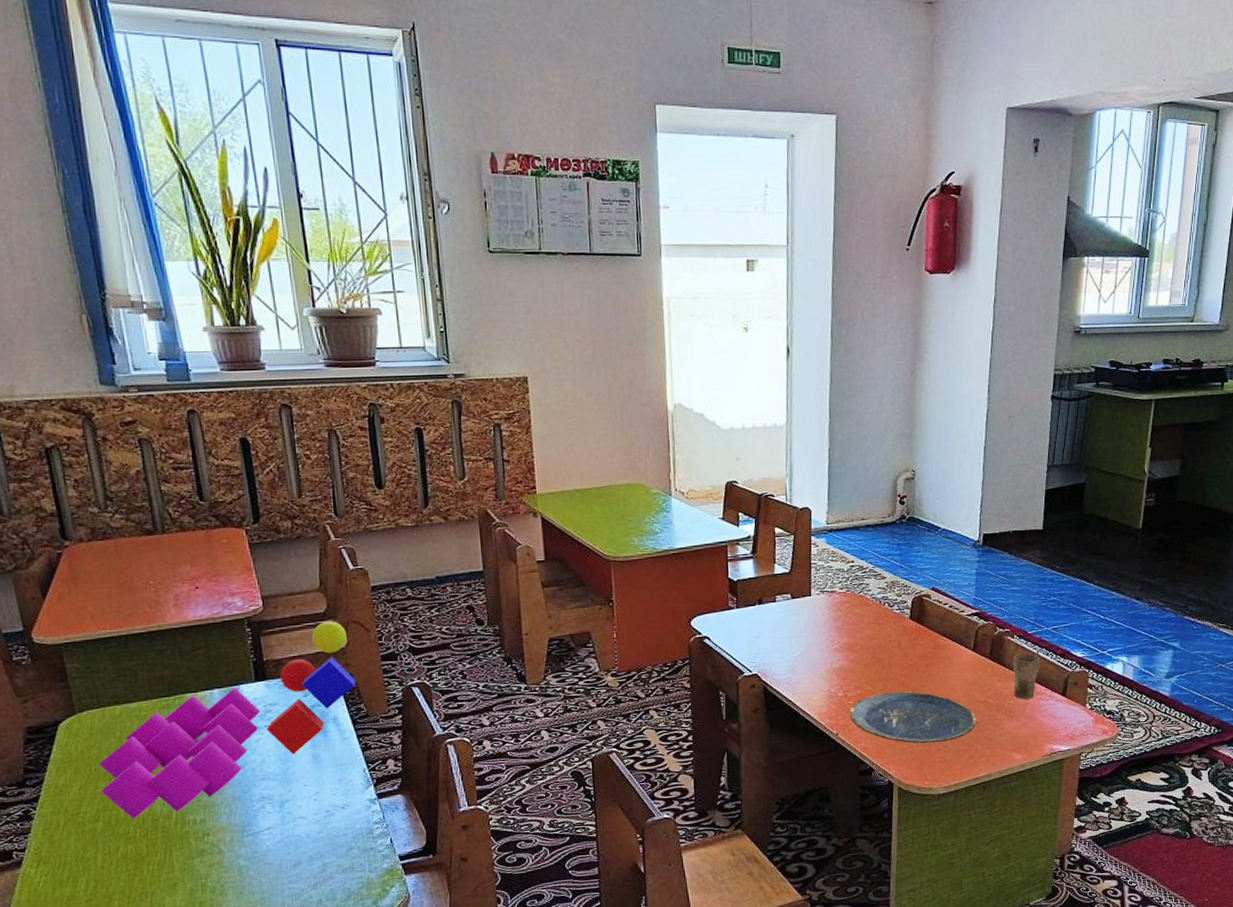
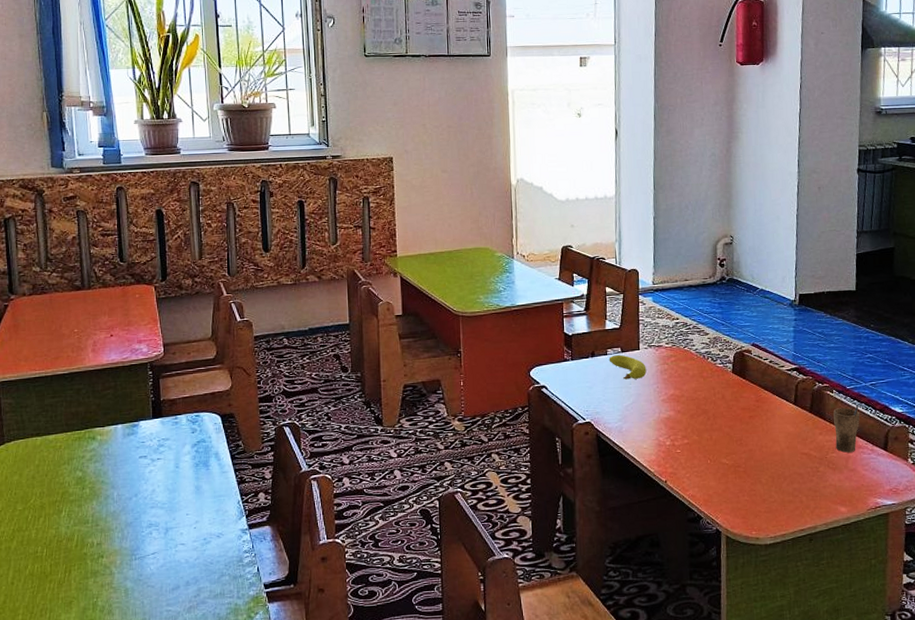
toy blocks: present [99,621,356,818] -> none [17,366,237,539]
fruit: none [777,601,818,628] -> present [609,355,647,380]
plate: present [850,691,977,743] -> none [677,441,801,493]

